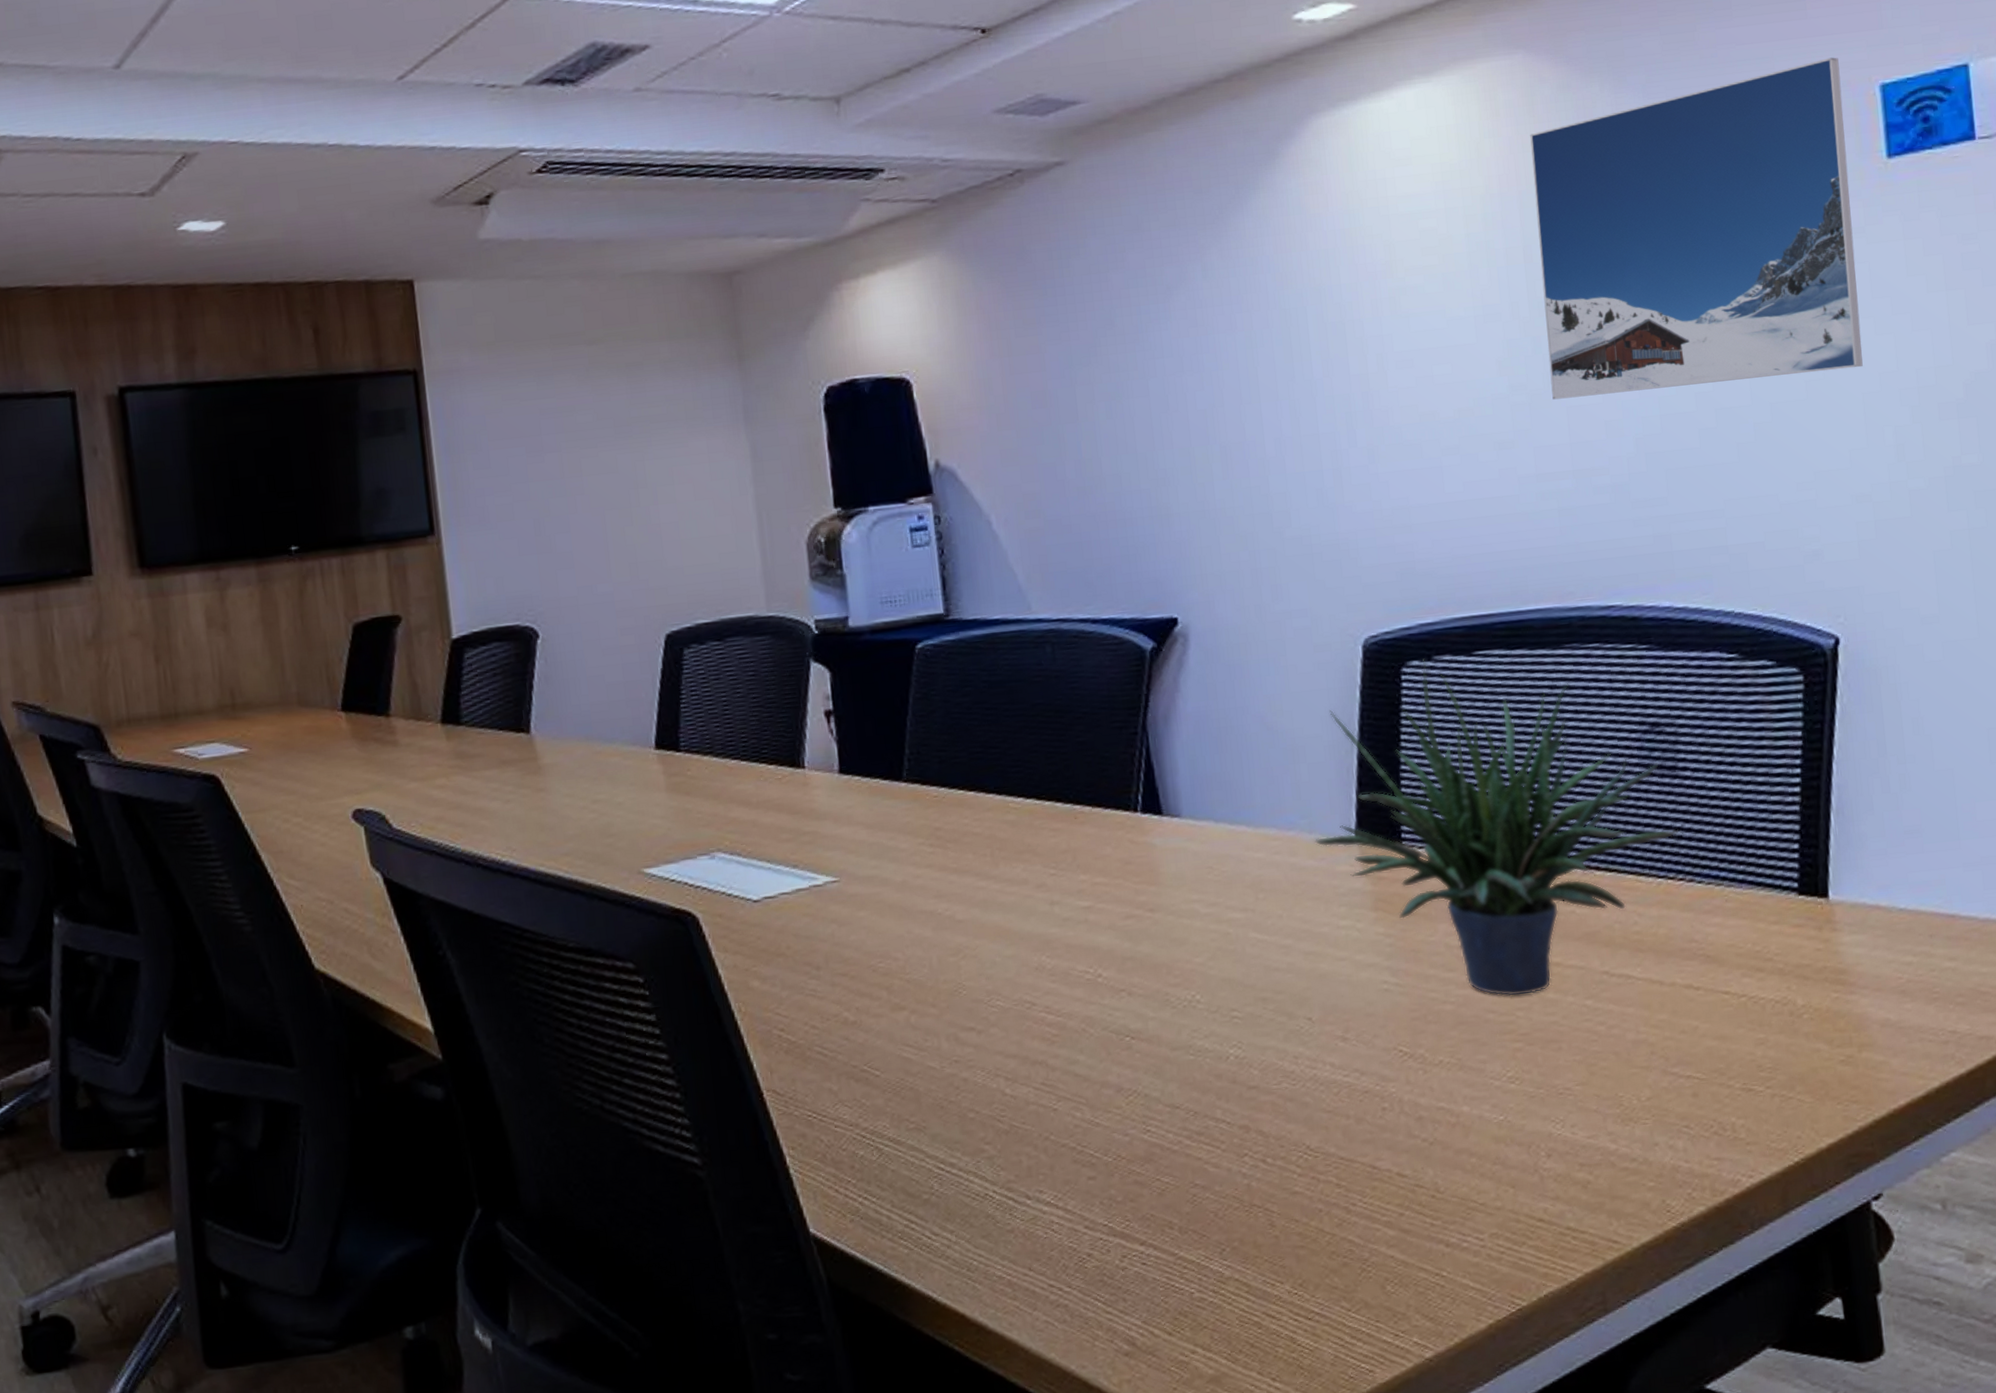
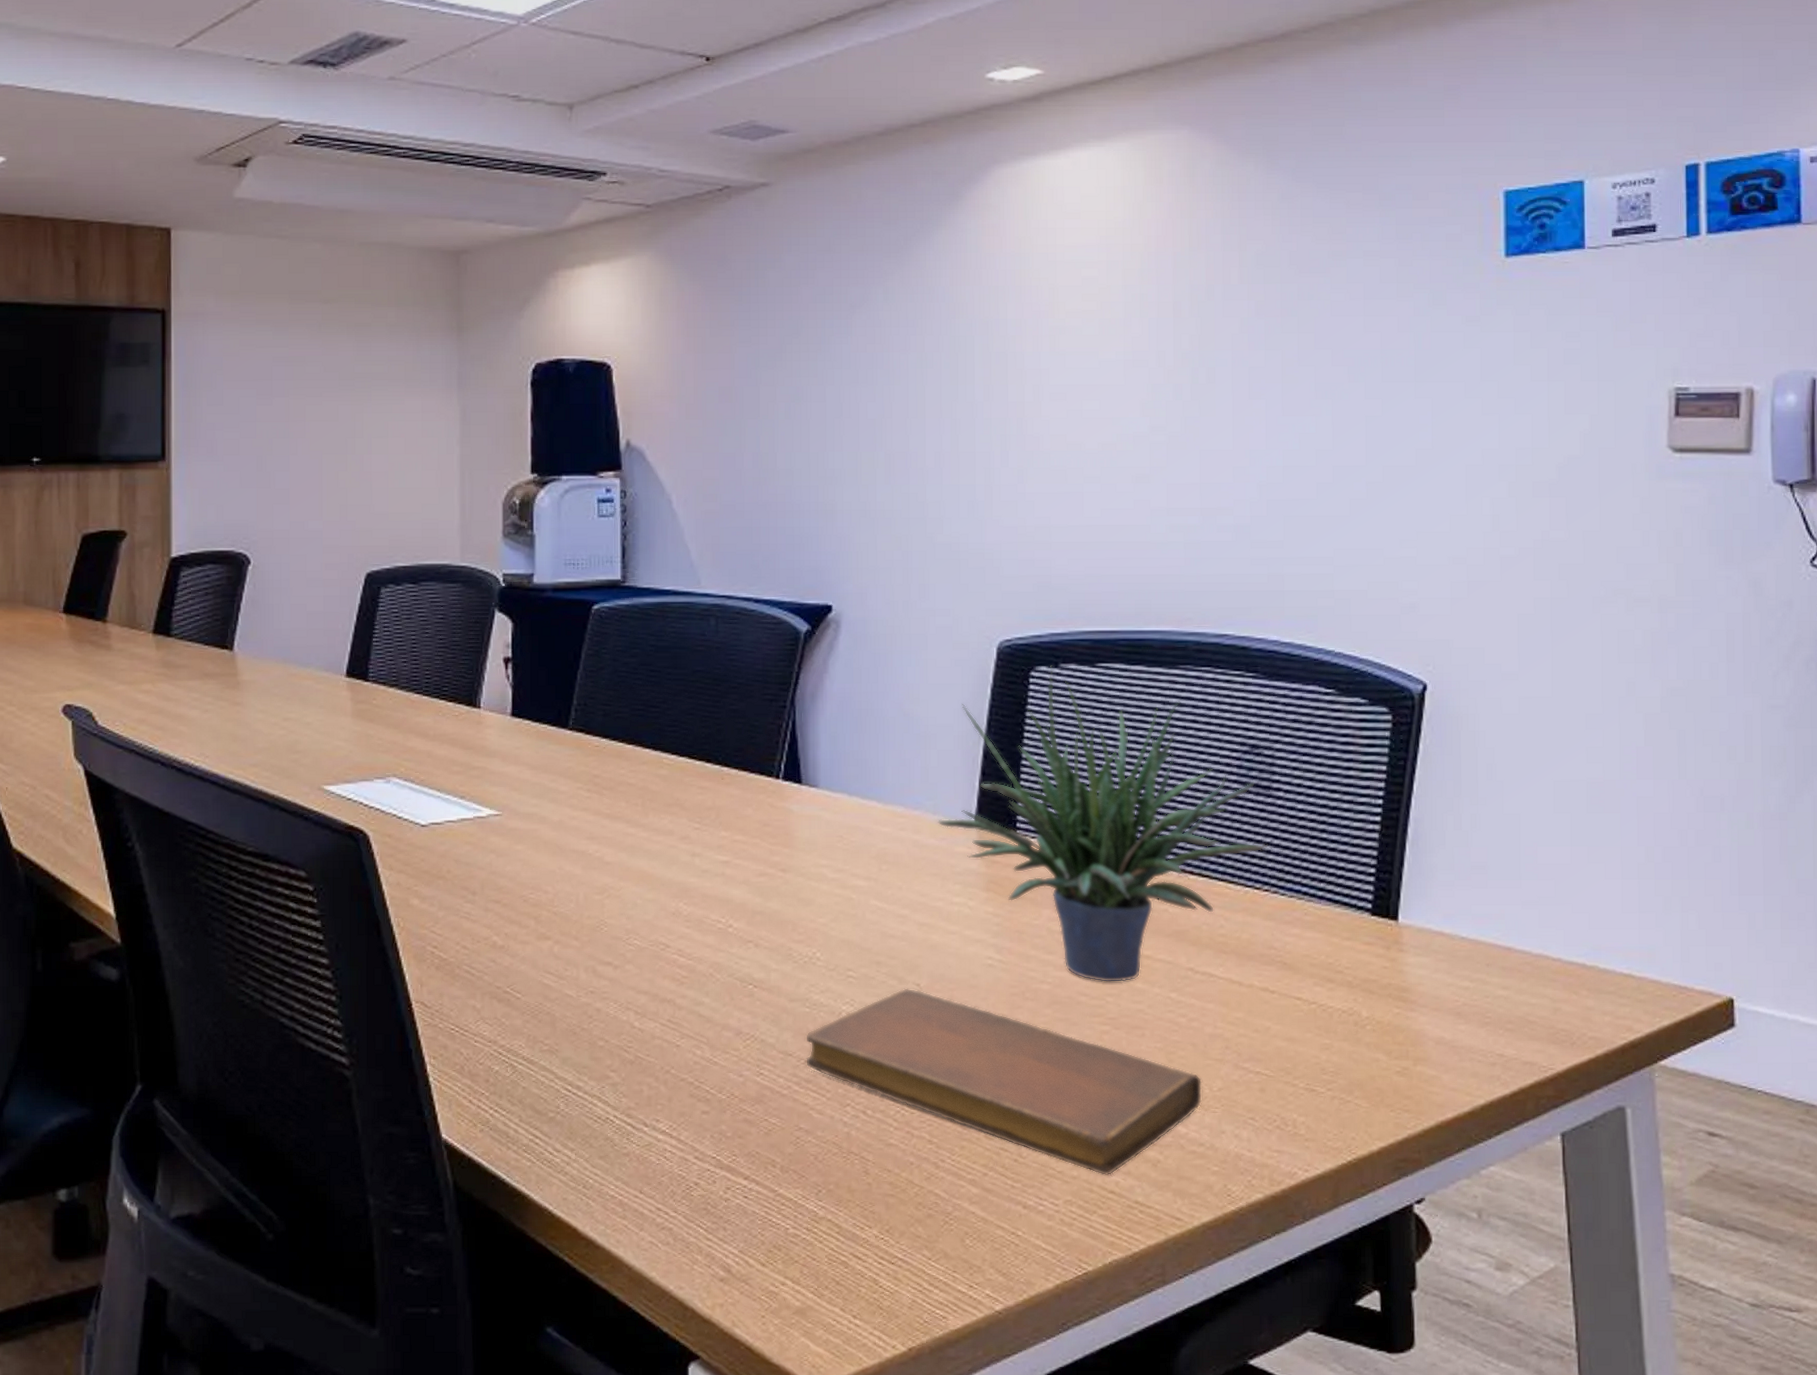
notebook: none [1192,1023,1631,1204] -> present [806,988,1203,1176]
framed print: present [1530,57,1863,400] -> none [1187,162,1469,443]

